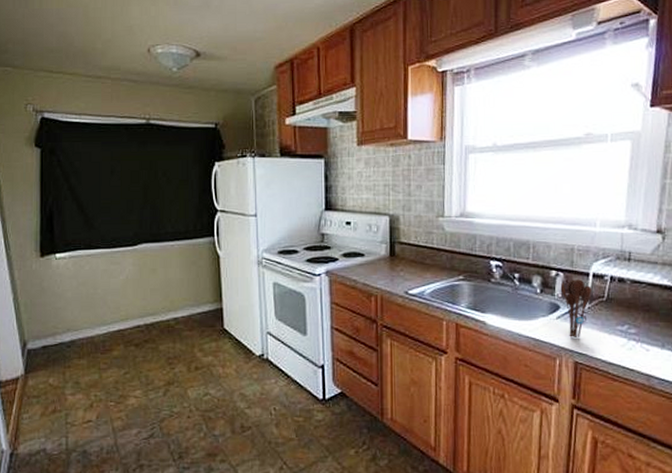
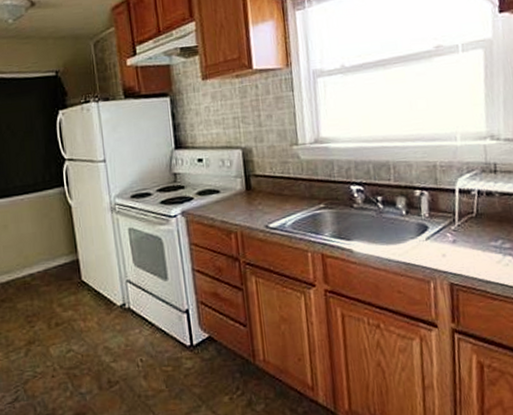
utensil holder: present [560,279,592,337] -> none [426,196,461,258]

